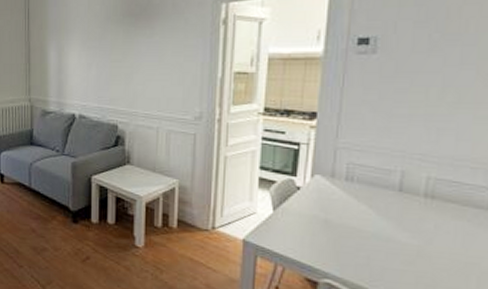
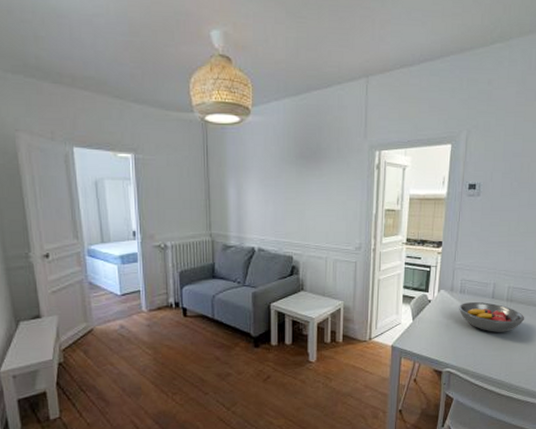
fruit bowl: none [343,194,459,241] -> present [458,302,525,332]

